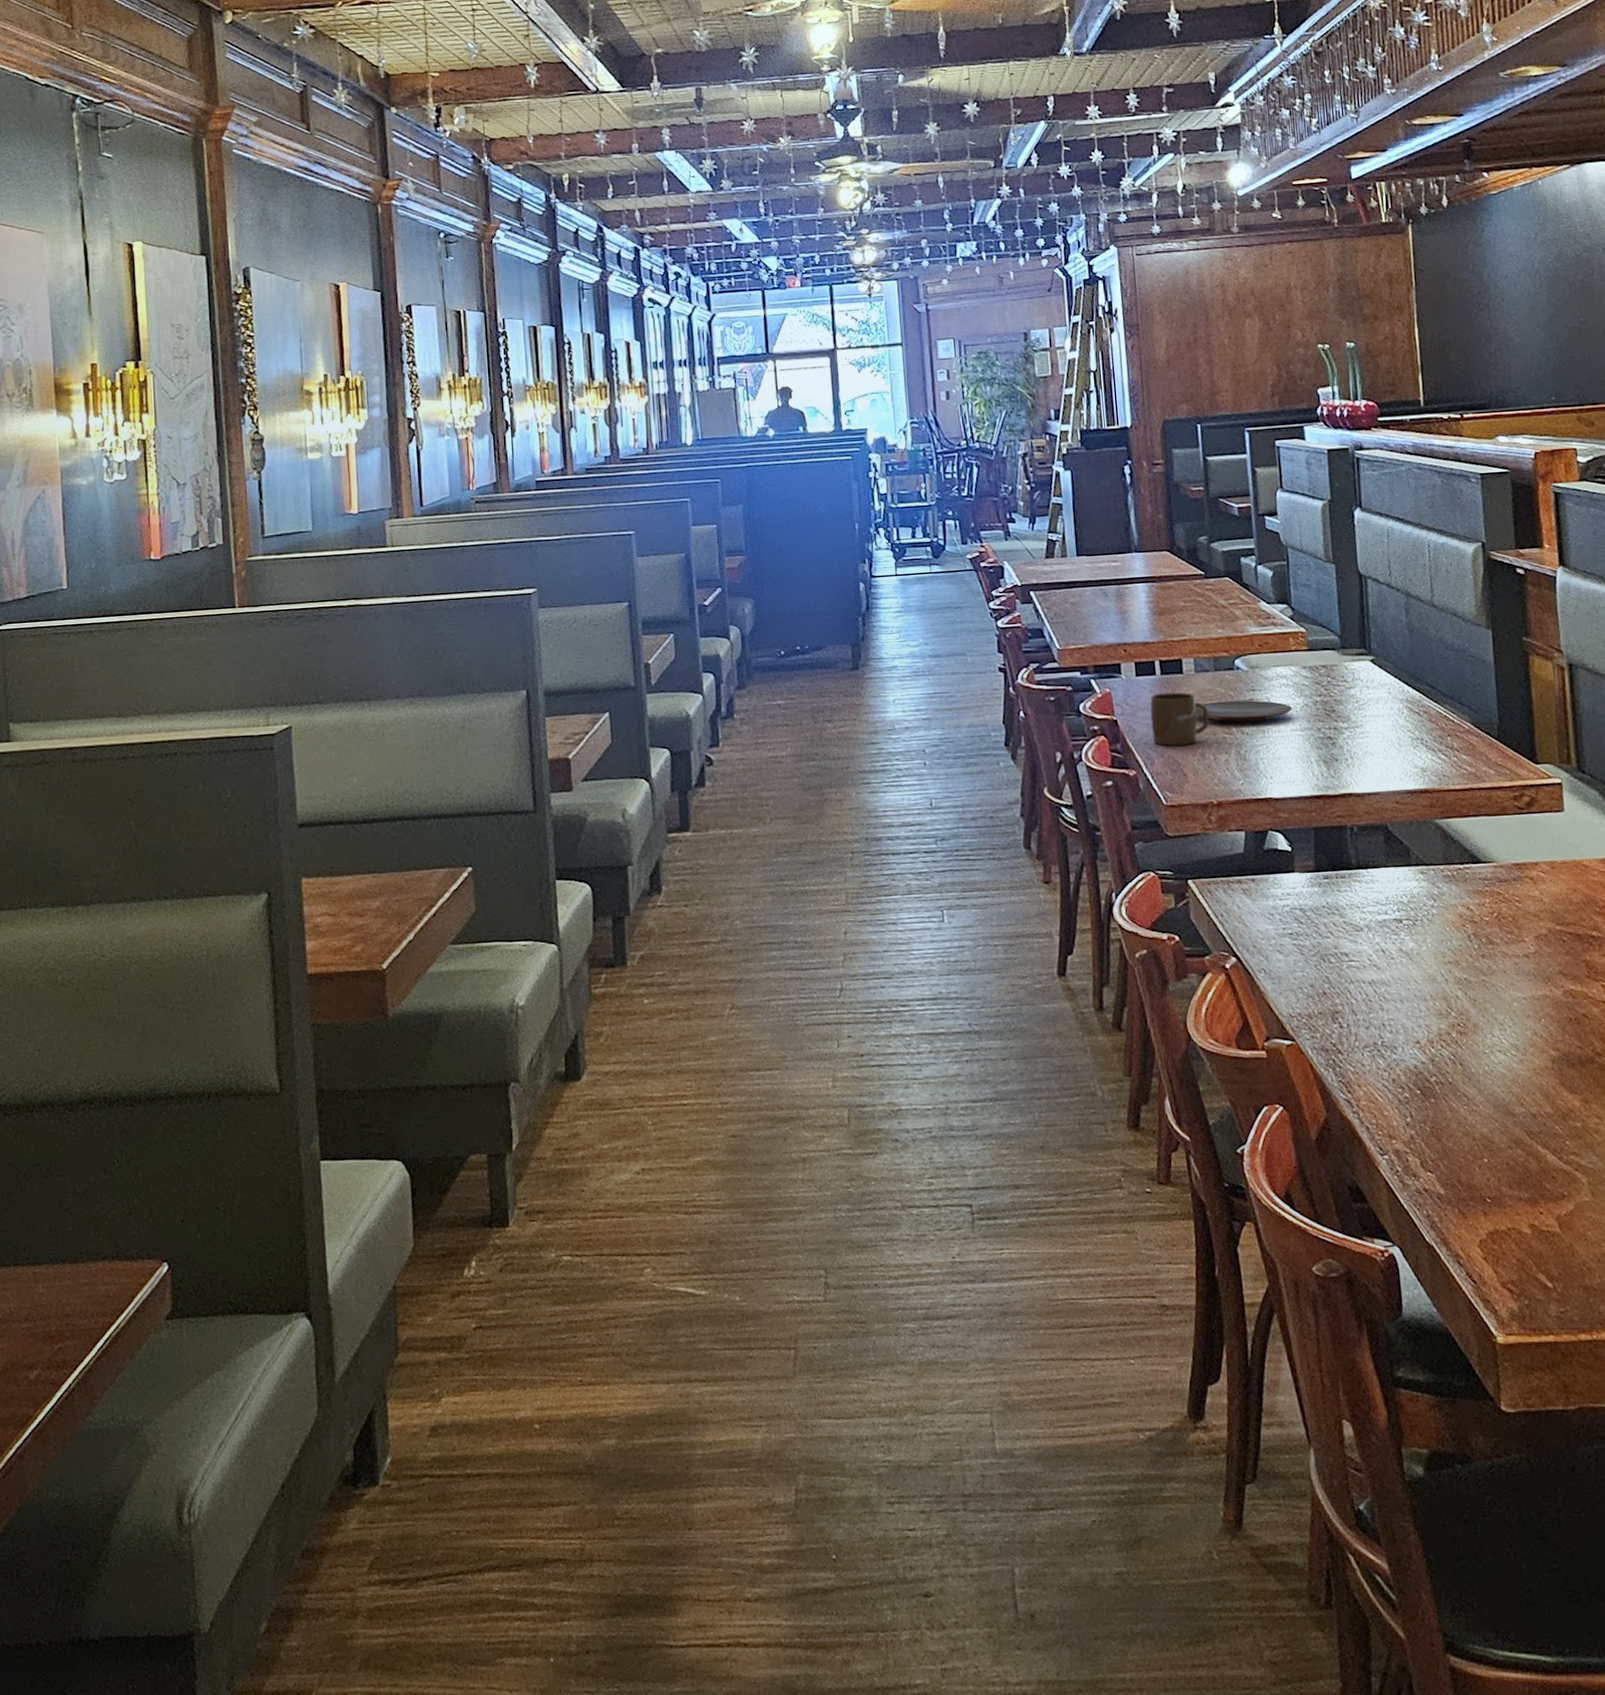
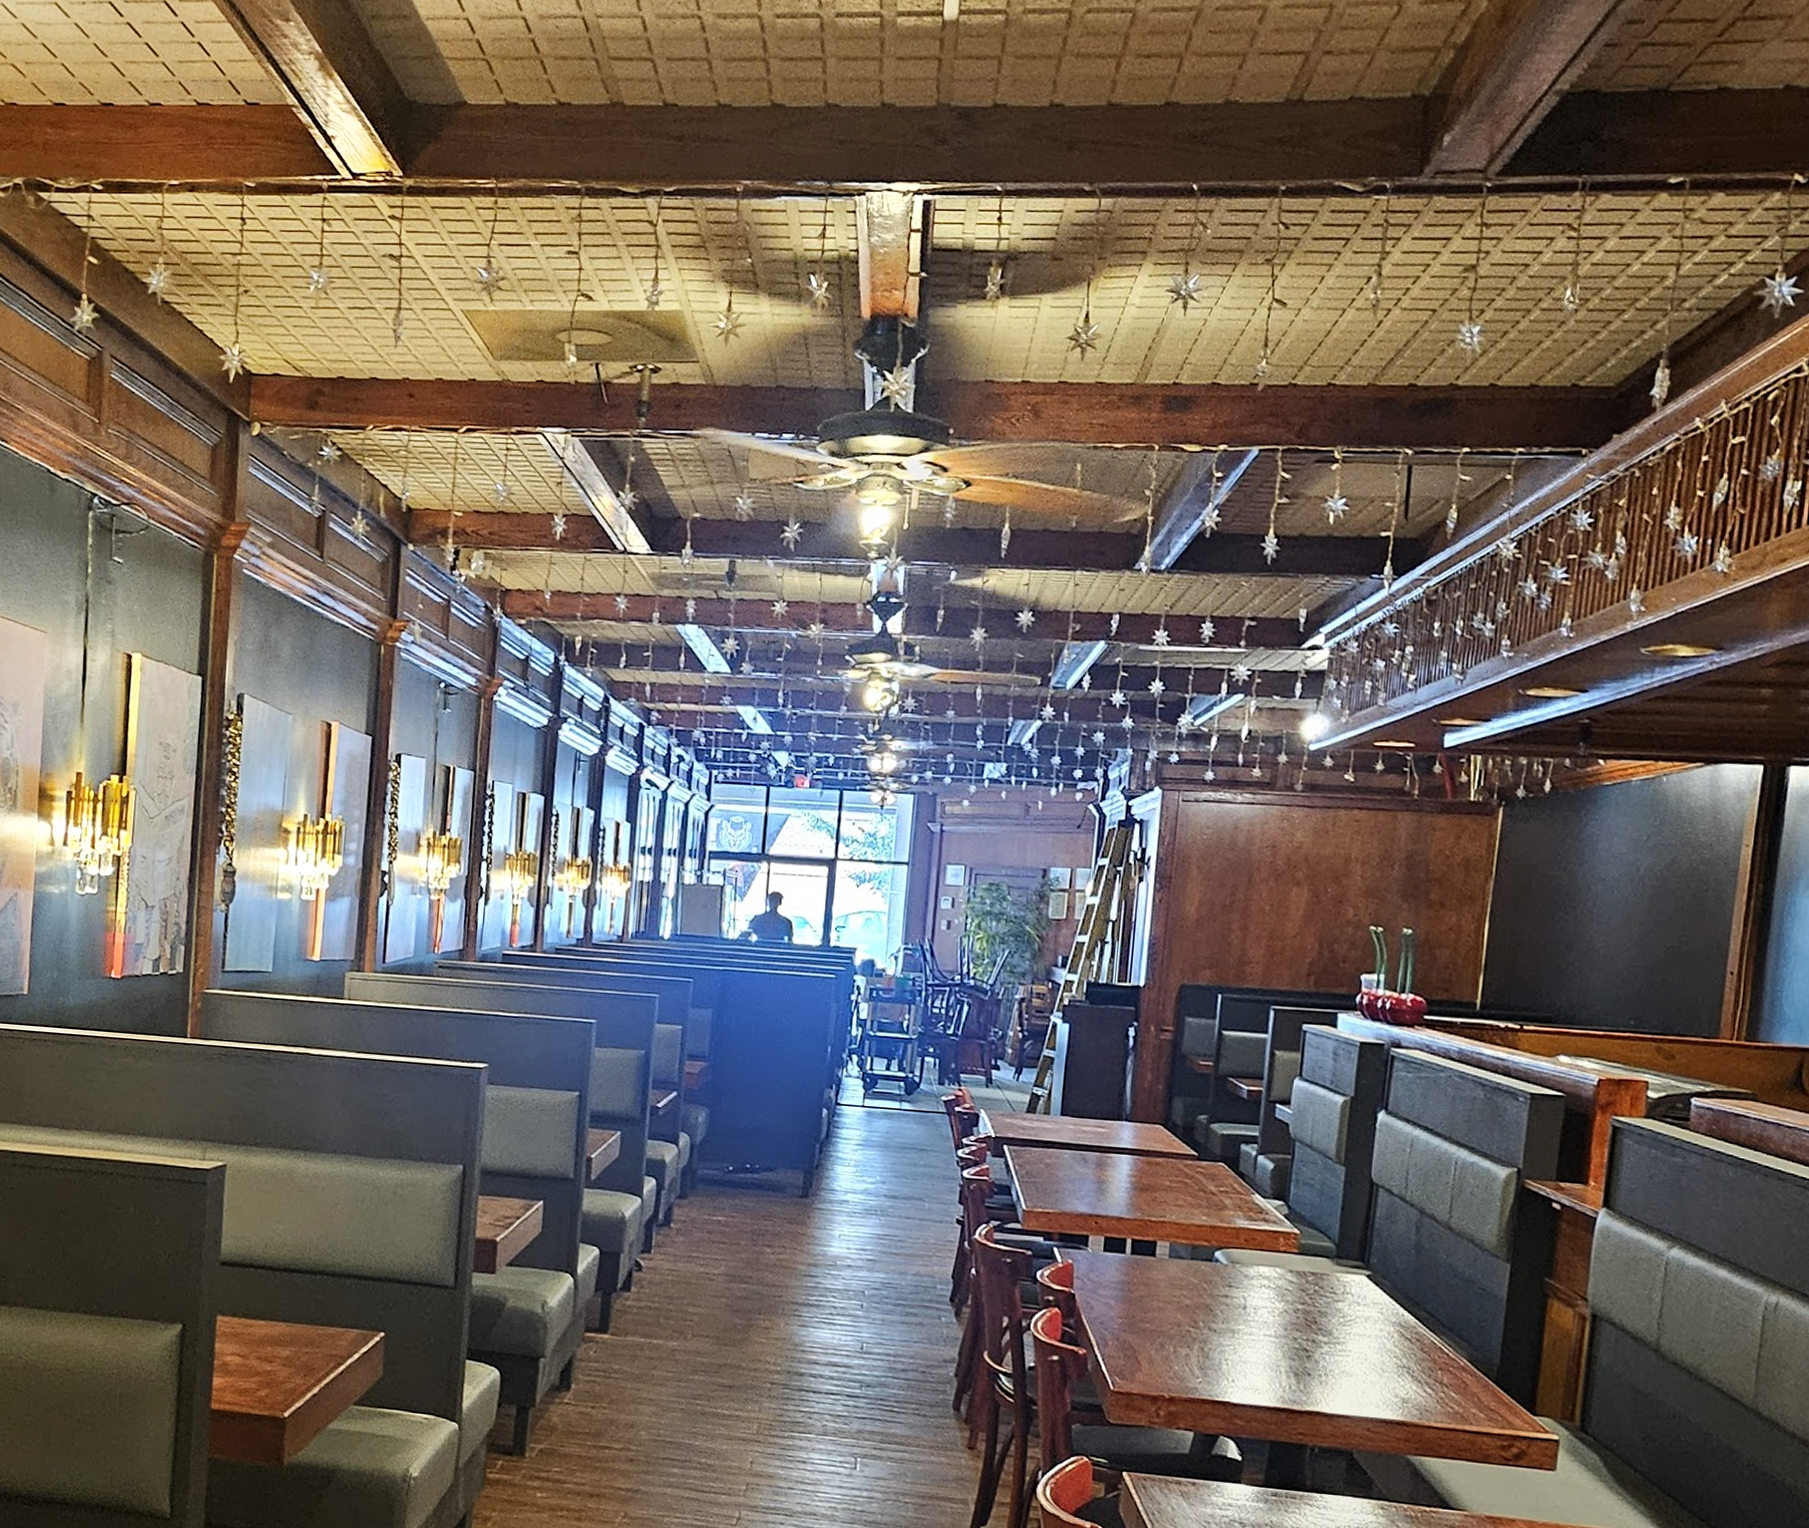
mug: present [1150,692,1209,746] -> none [1110,1273,1177,1332]
plate: present [1195,700,1292,723] -> none [1162,1291,1269,1320]

